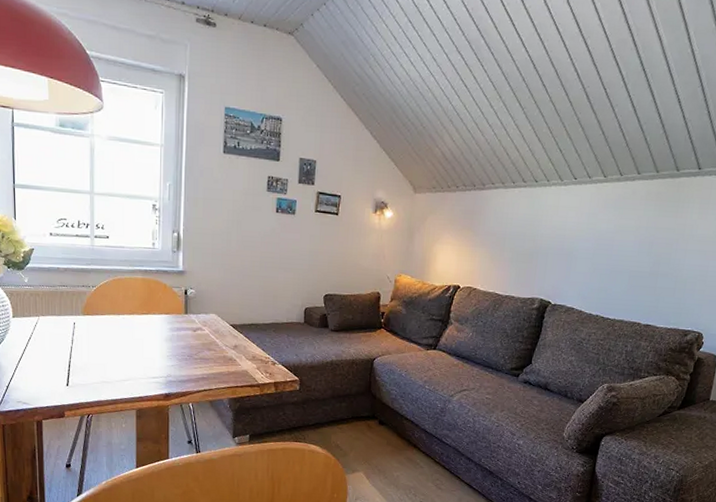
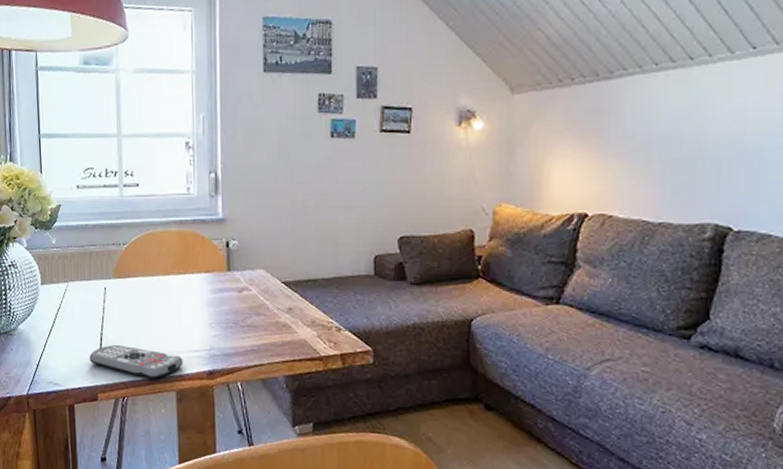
remote control: none [57,370,143,400] -> present [89,344,183,379]

